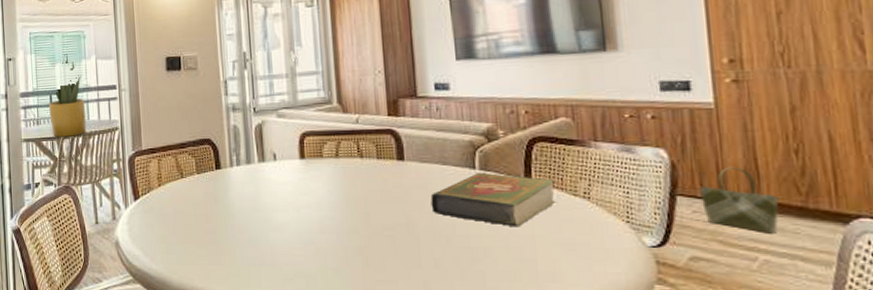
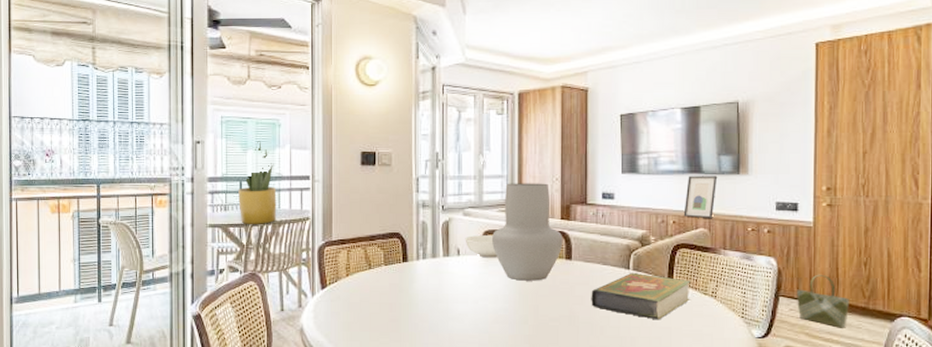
bowl: none [280,136,318,162] -> present [465,234,497,258]
vase: none [310,77,393,186] -> present [491,183,563,281]
picture frame: none [537,55,578,106] -> present [683,176,718,218]

